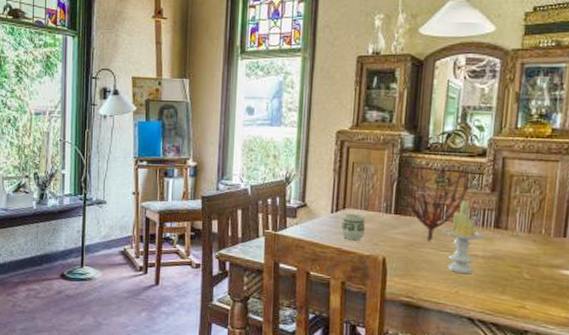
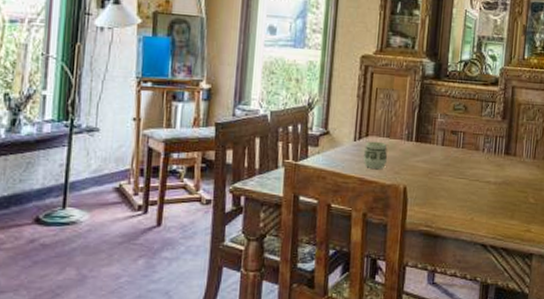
plant: present [396,160,475,240] -> none [417,87,489,168]
candle: present [442,200,484,275] -> none [459,127,496,201]

